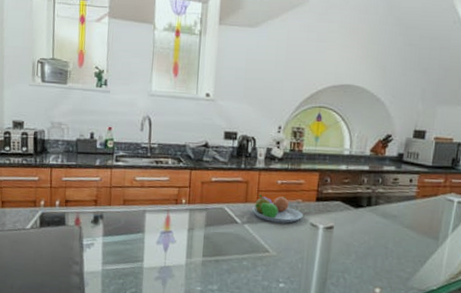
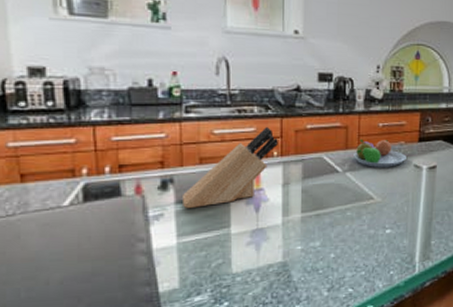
knife block: none [108,176,187,242] -> present [181,126,278,209]

